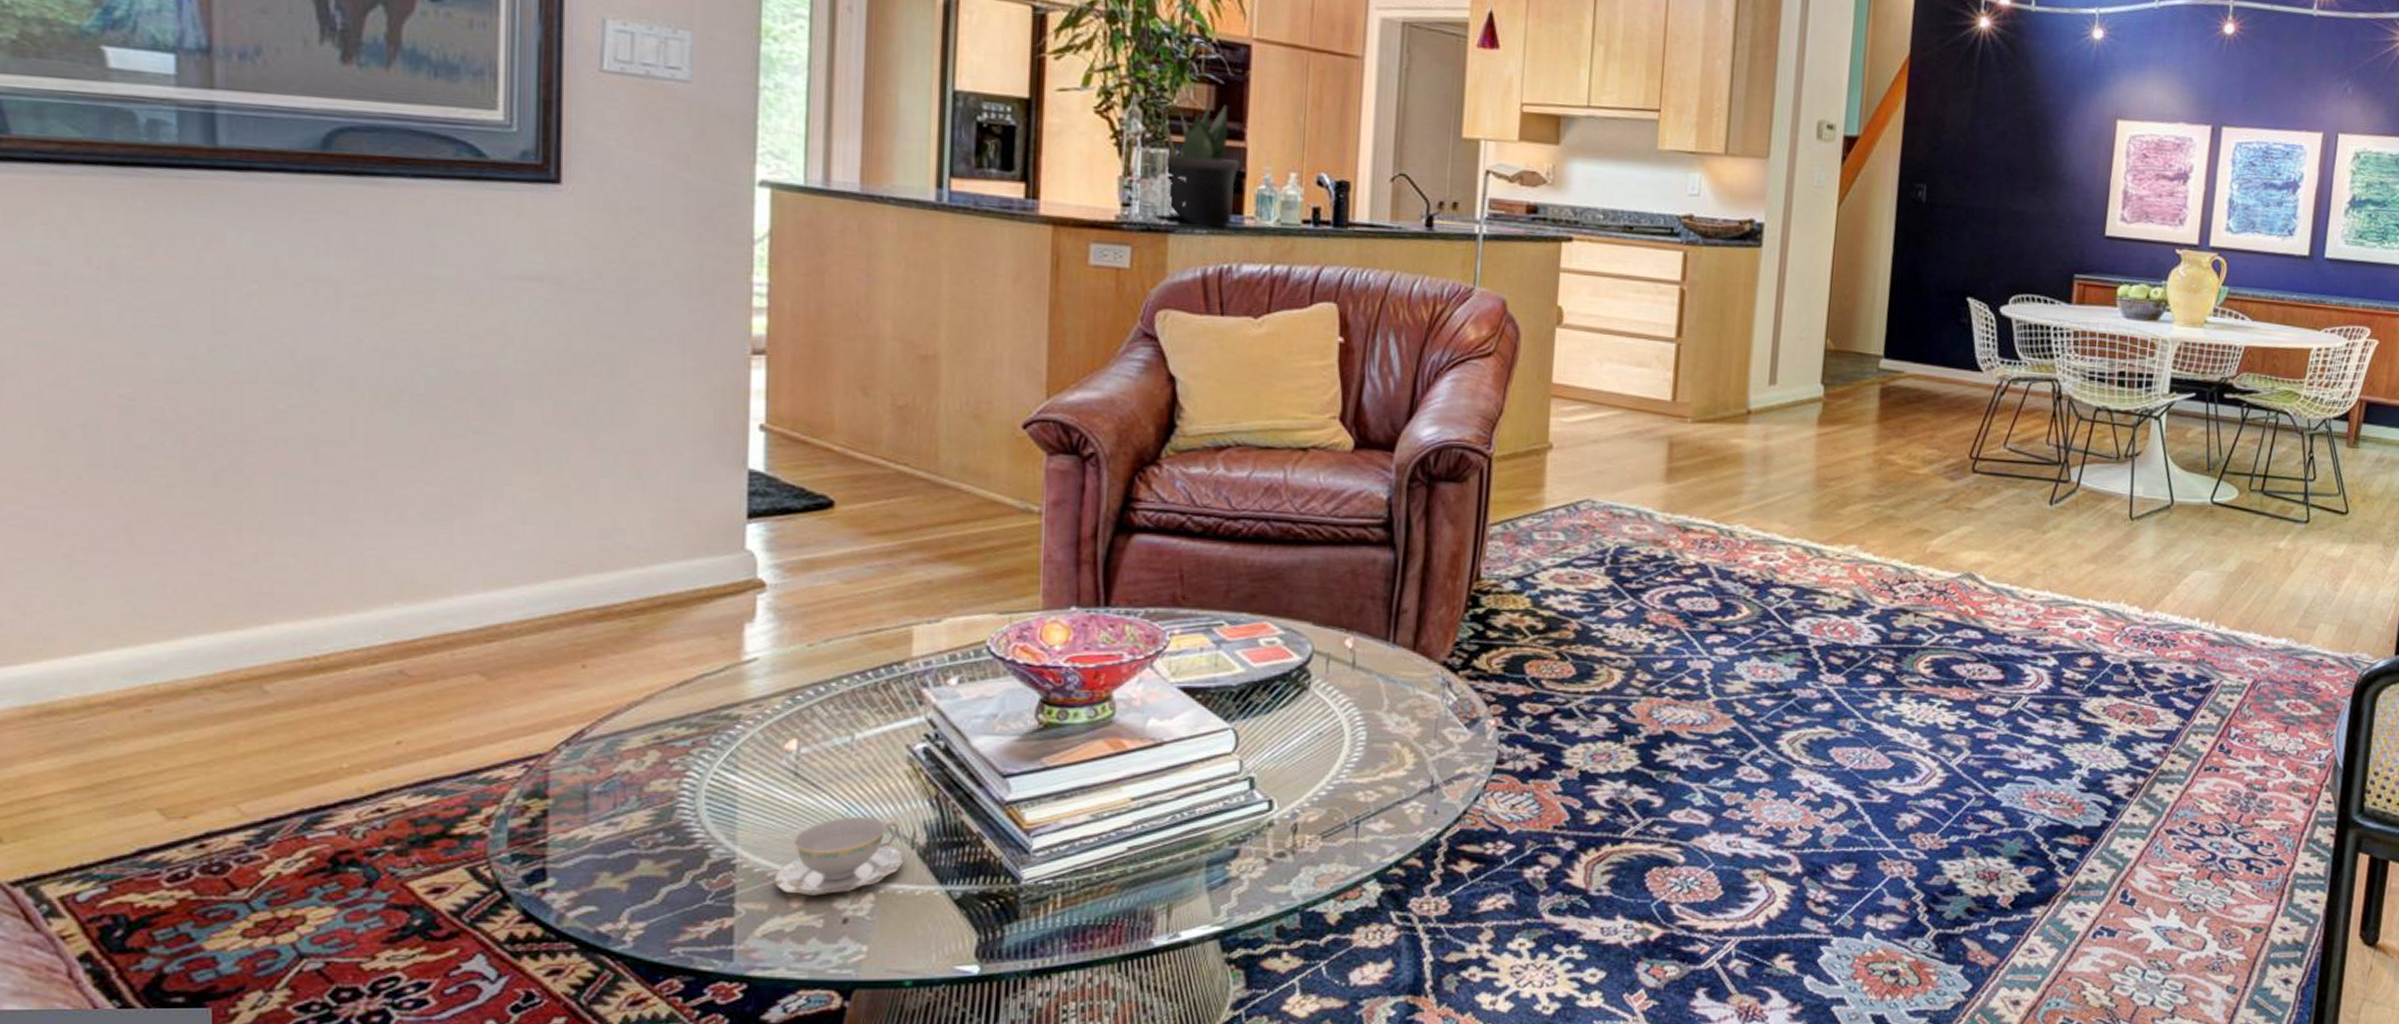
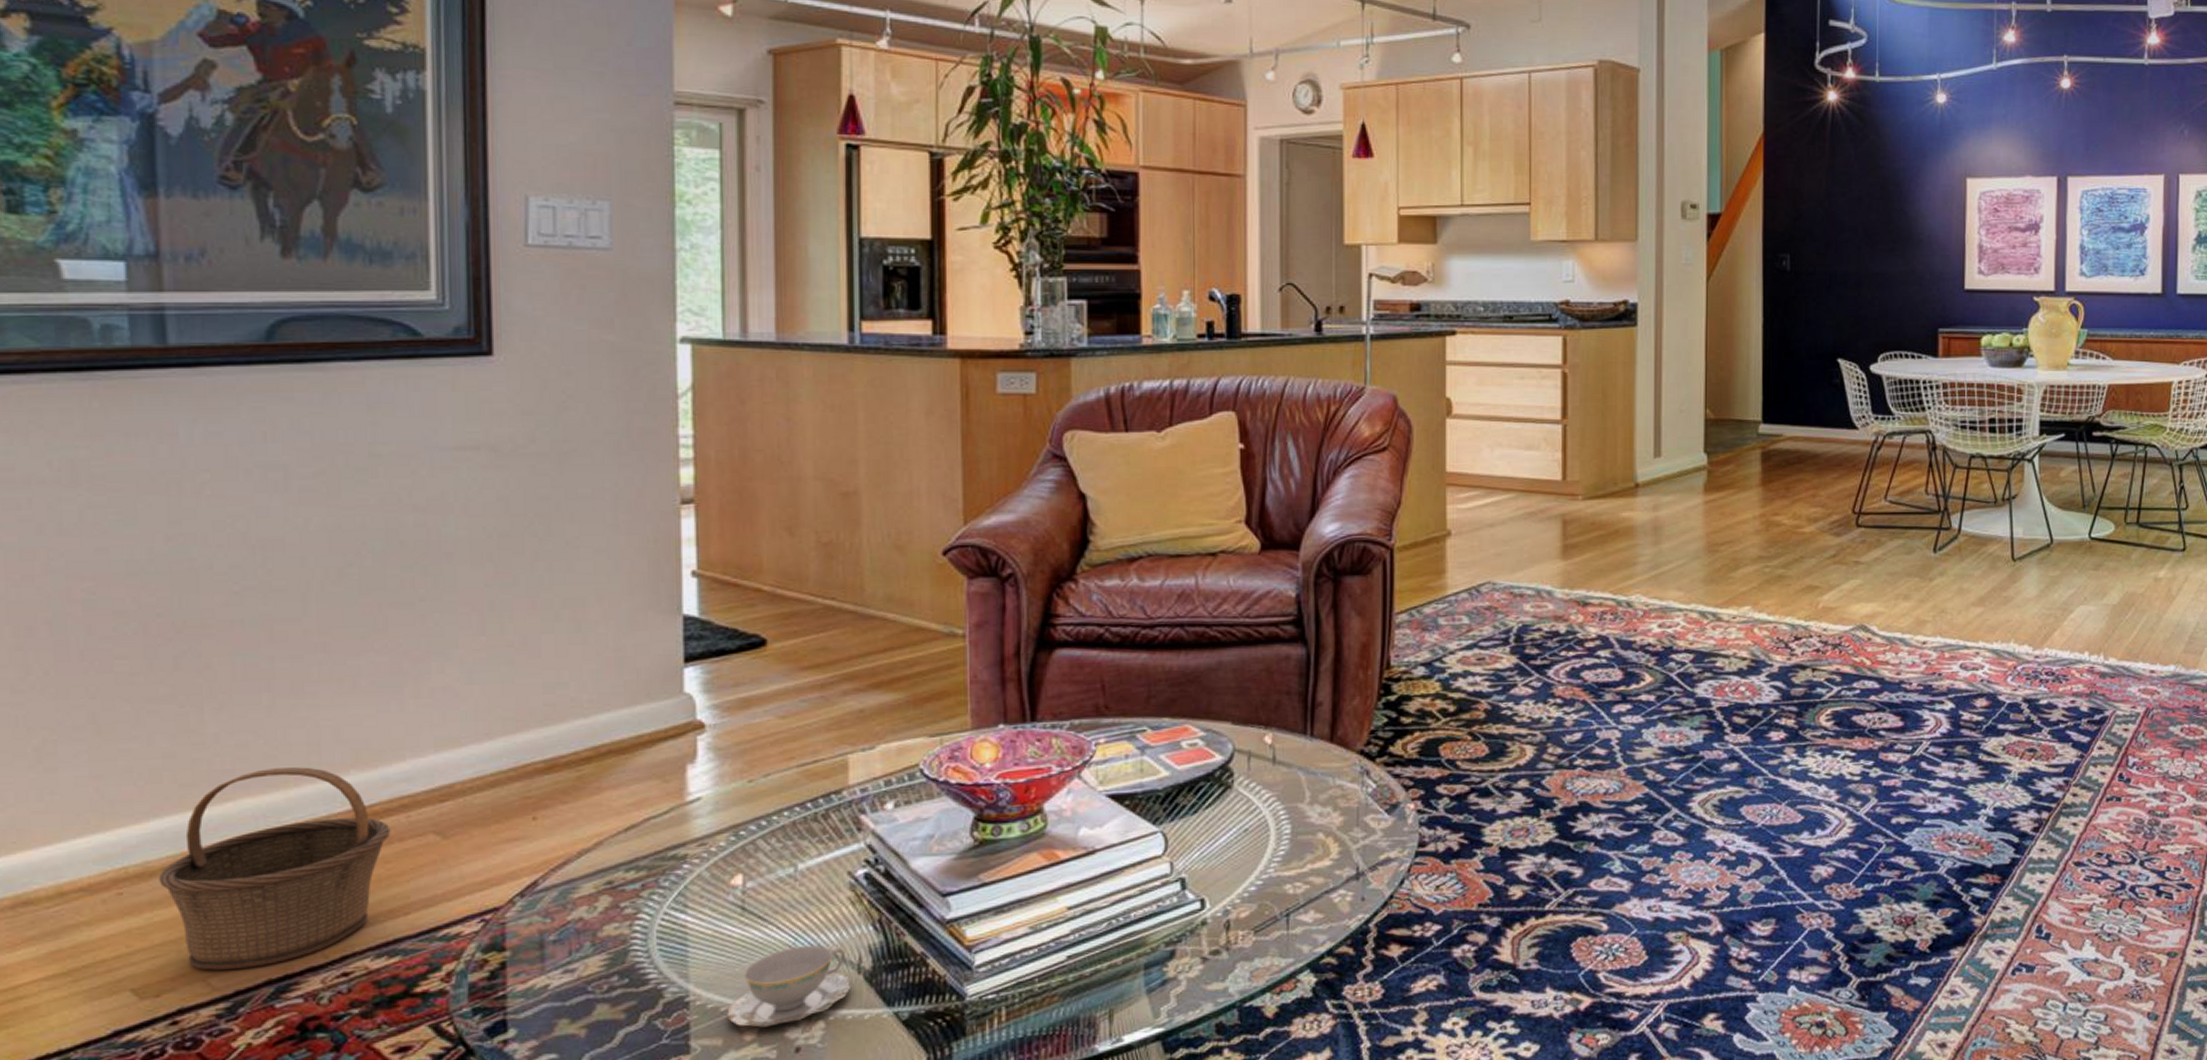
basket: none [191,594,434,796] -> present [159,767,391,970]
planter: present [1155,101,1240,229] -> none [1057,229,1134,349]

